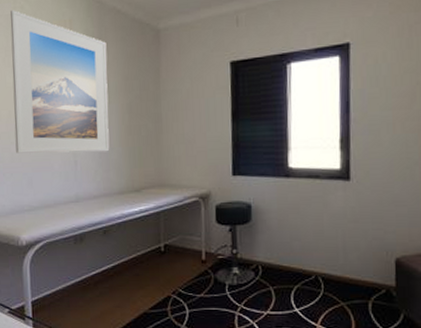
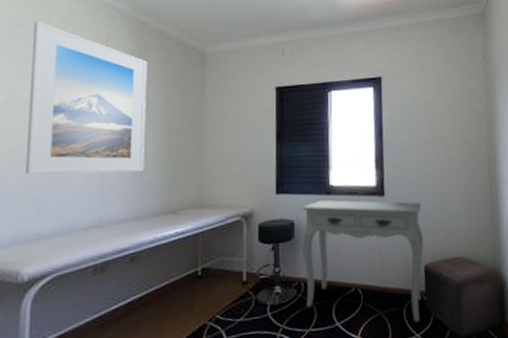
console table: none [258,182,396,318] -> present [301,199,424,323]

